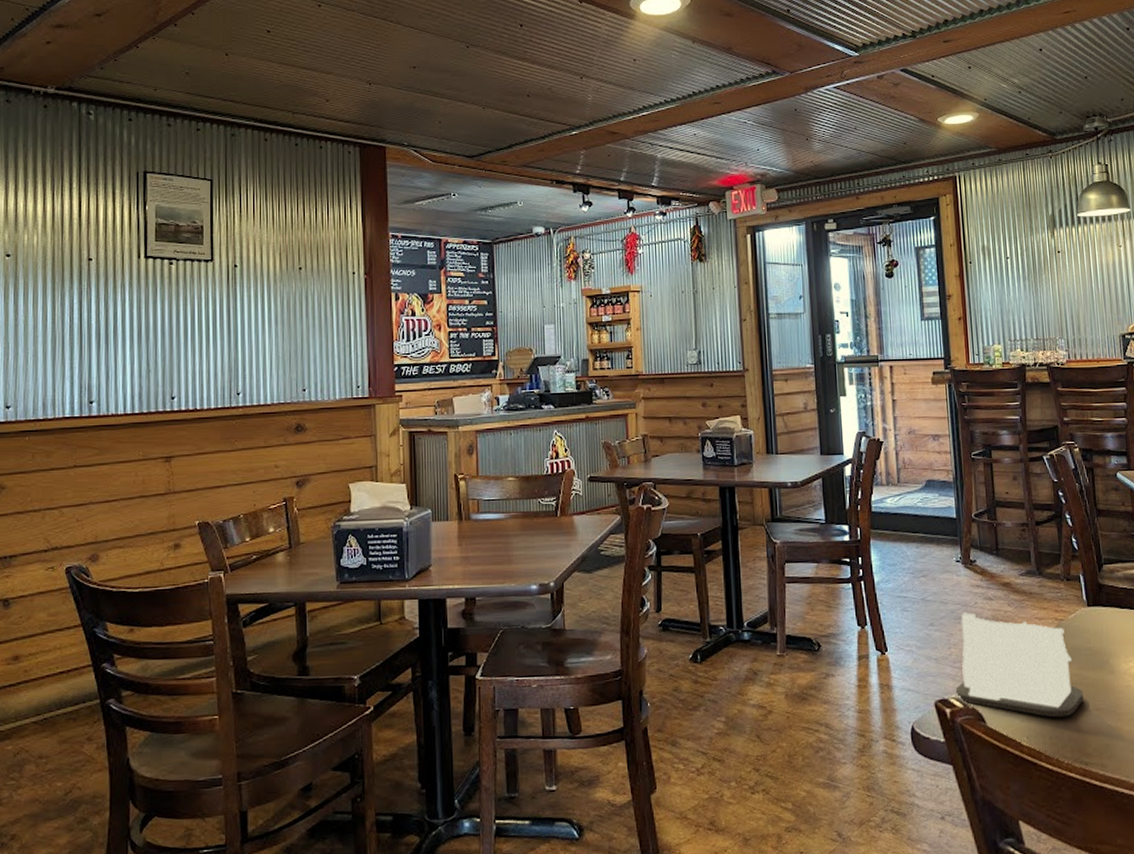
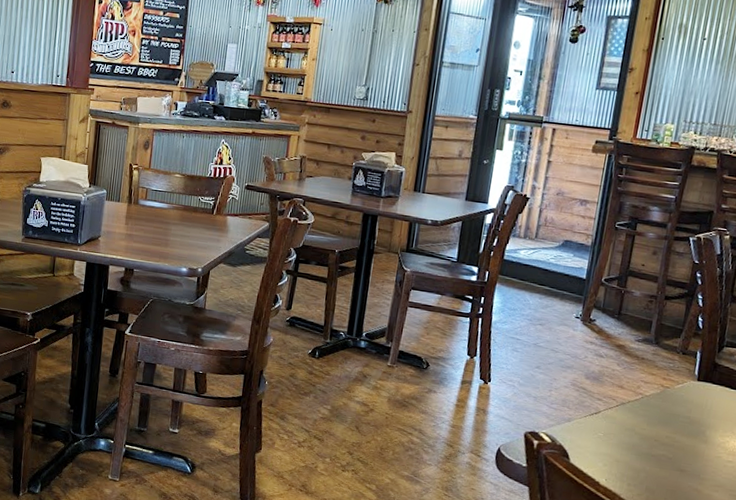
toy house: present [955,612,1084,718] -> none [546,363,672,471]

